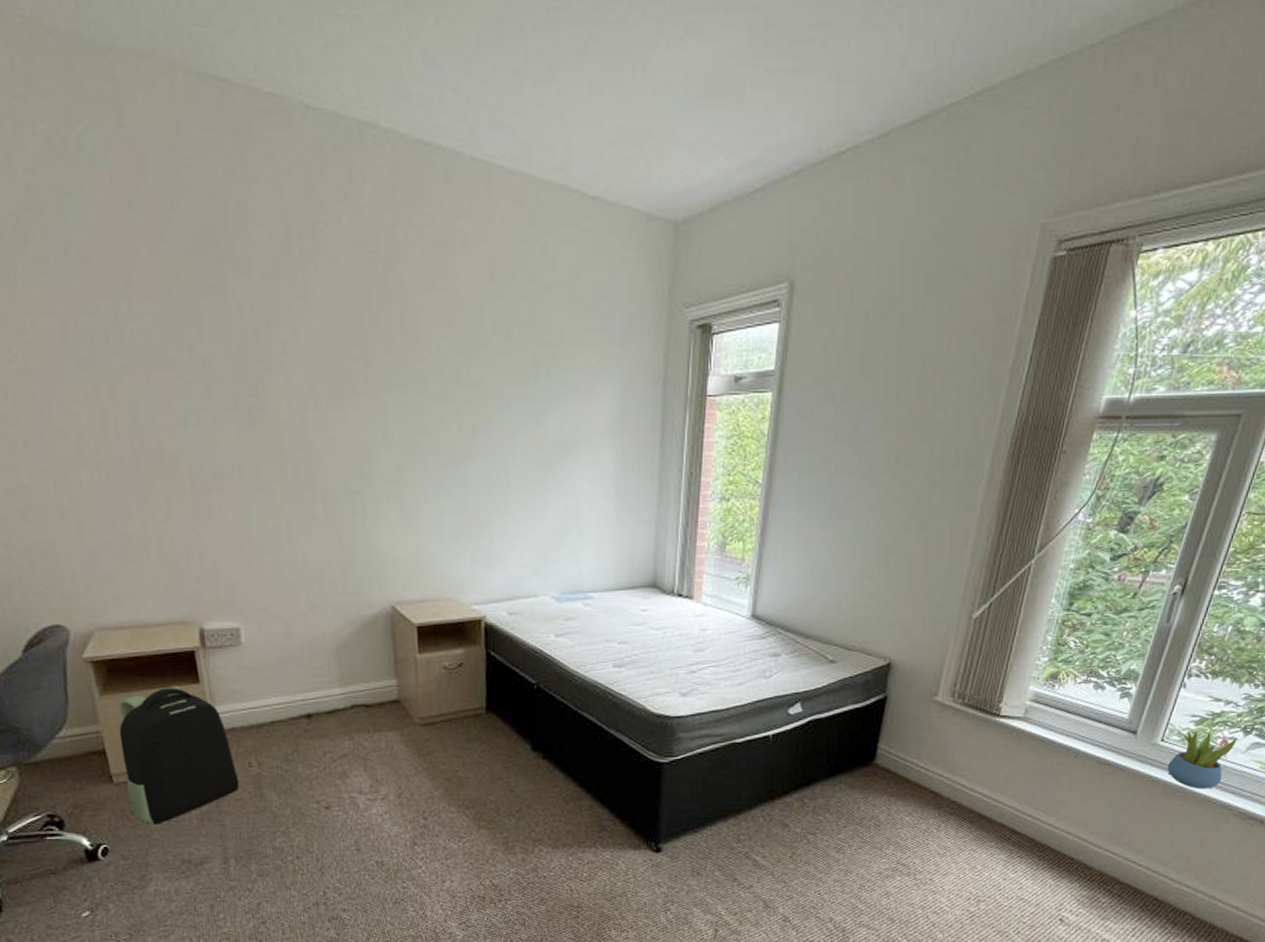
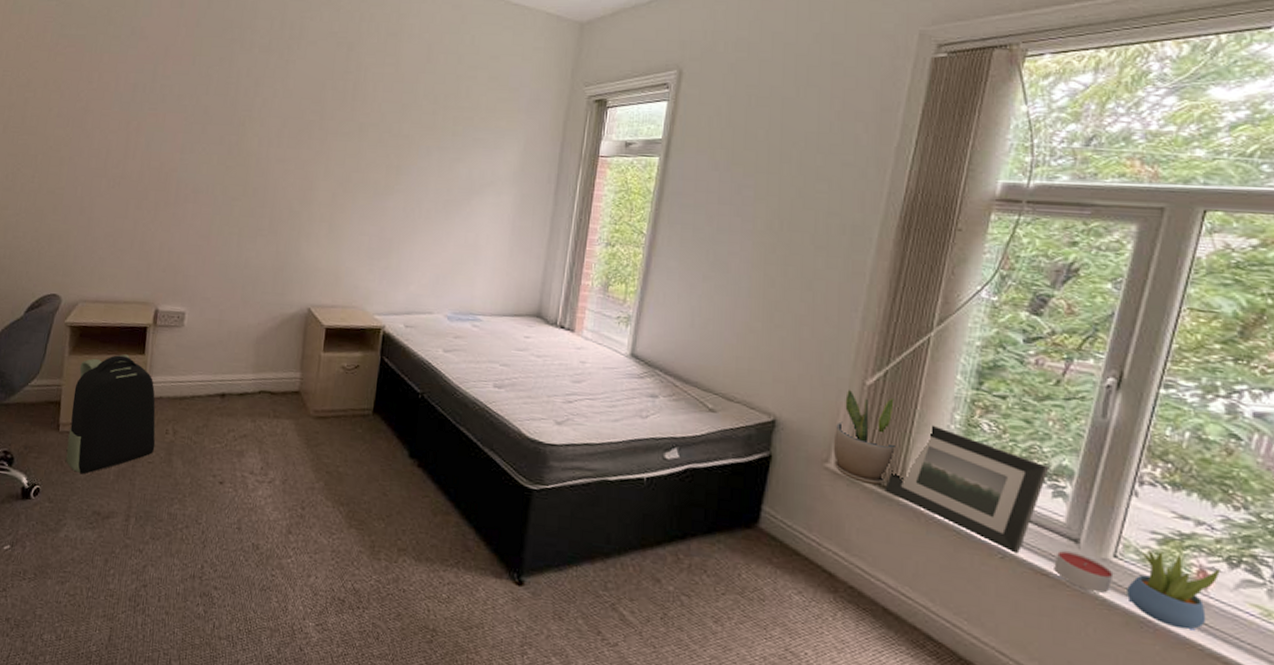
potted plant: none [941,624,998,711] -> present [833,389,899,486]
picture frame: none [984,648,1120,751] -> present [884,425,1050,554]
candle: none [1115,741,1160,772] -> present [1054,550,1114,594]

